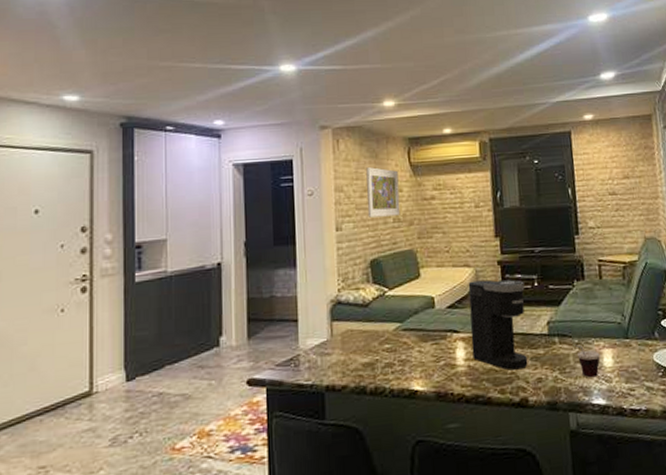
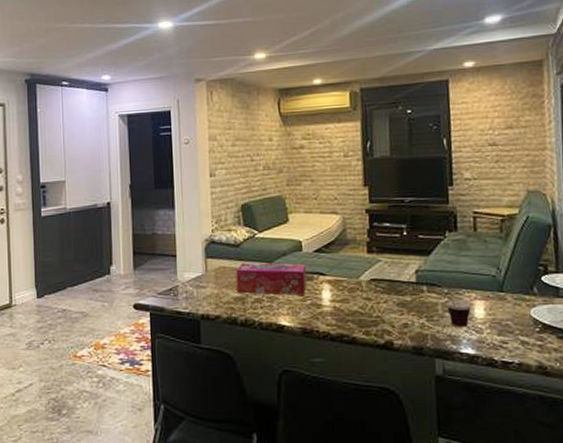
tissue box: none [364,321,440,359] -> present [236,262,306,296]
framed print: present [366,167,401,218] -> none [238,117,270,165]
coffee maker: present [468,279,528,371] -> none [335,227,394,314]

